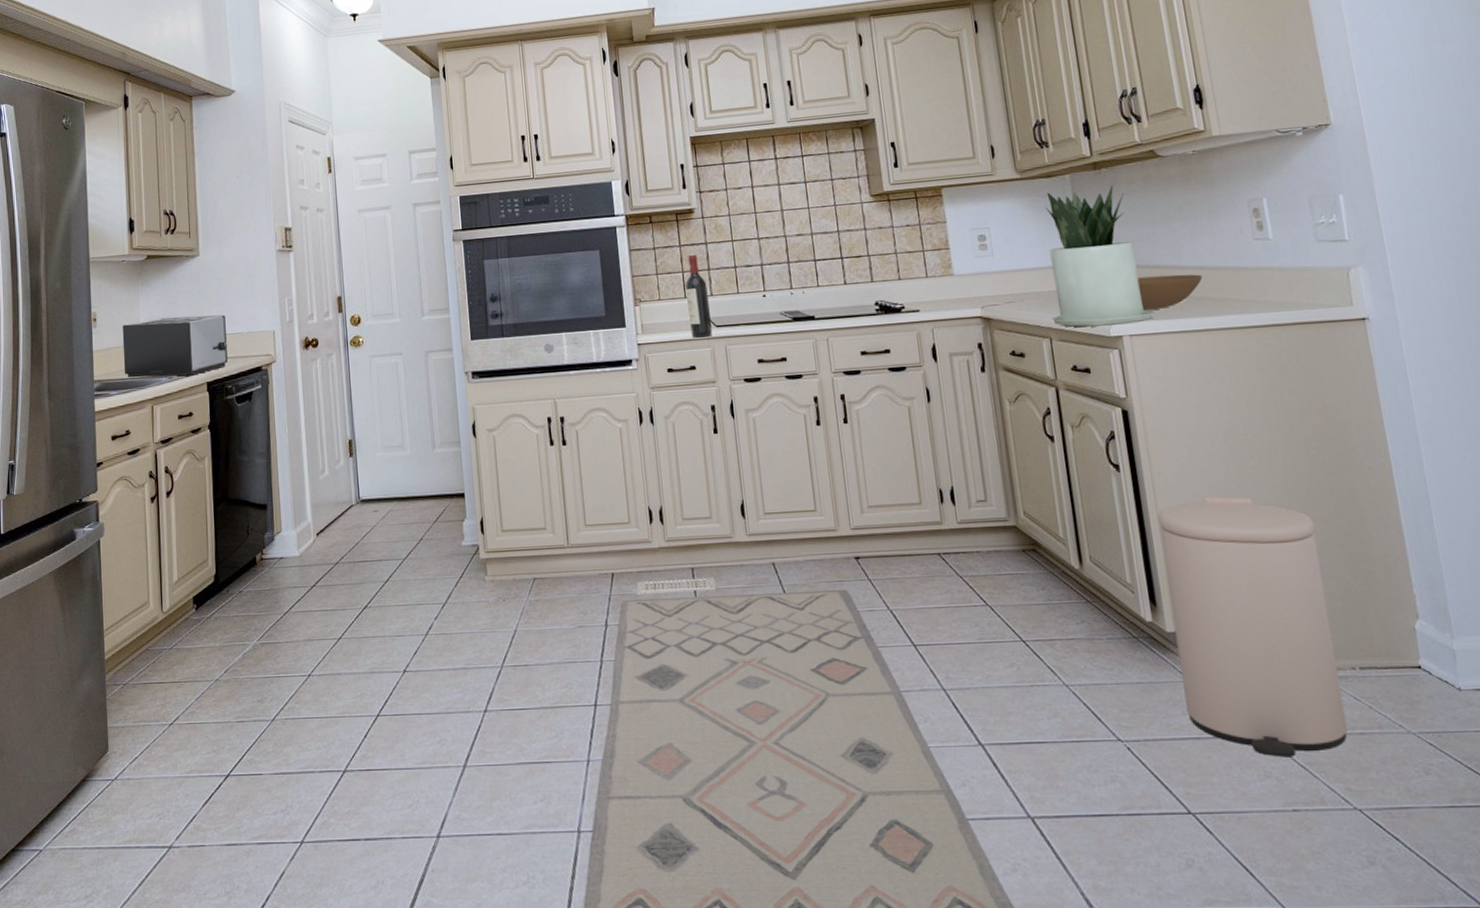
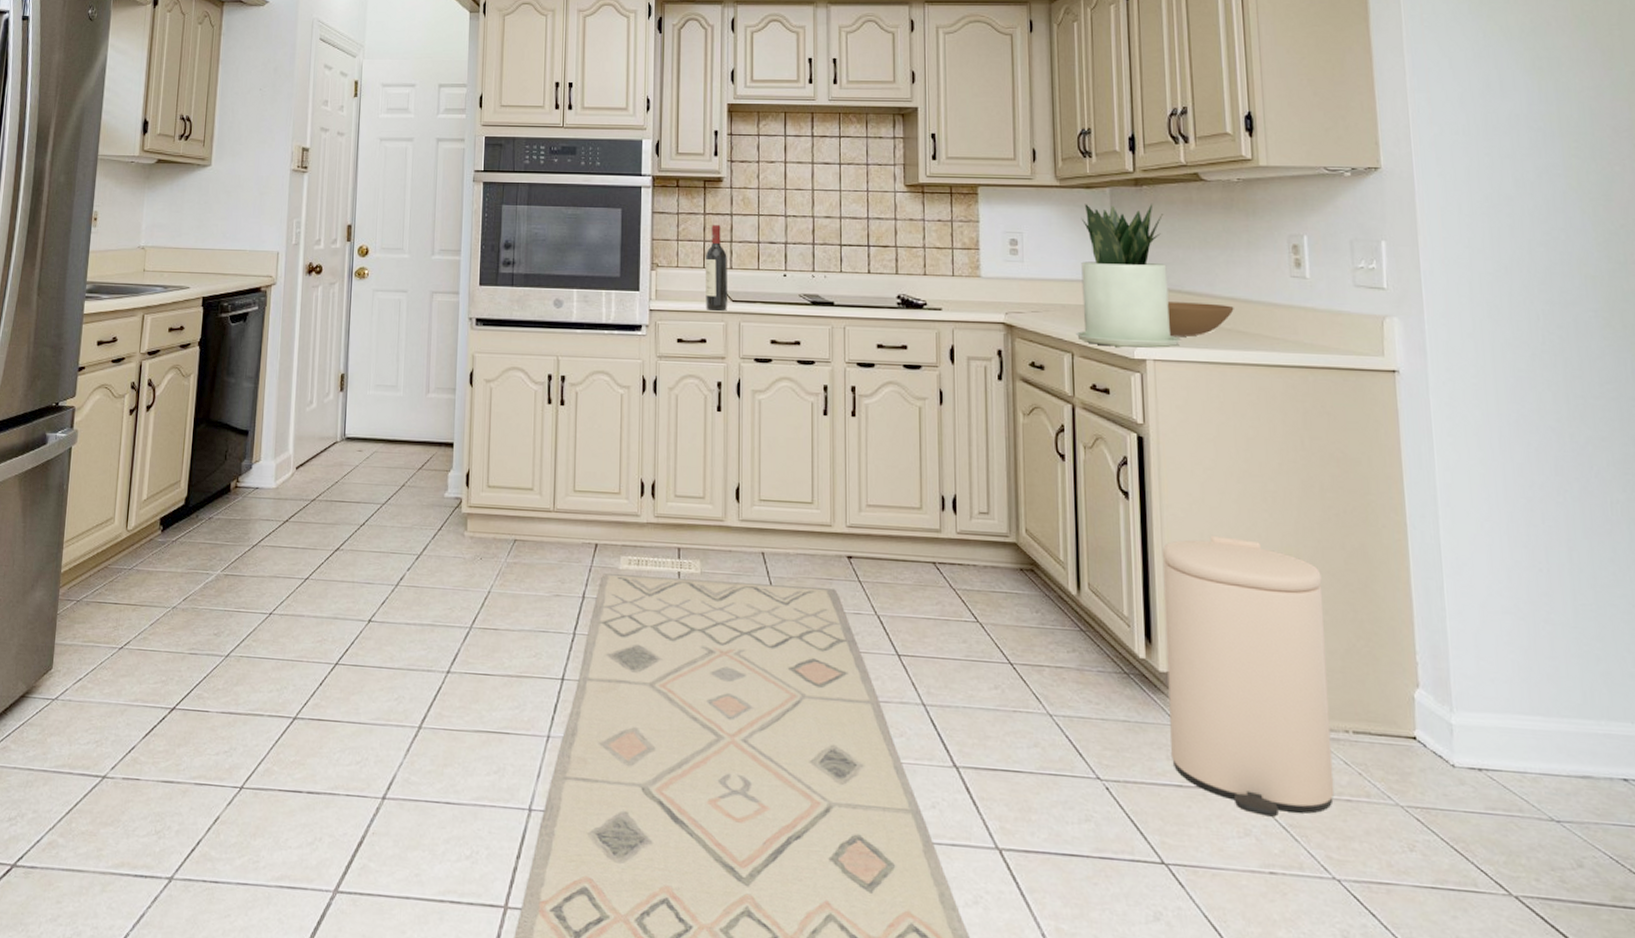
toaster: present [122,314,228,378] -> none [118,225,230,288]

